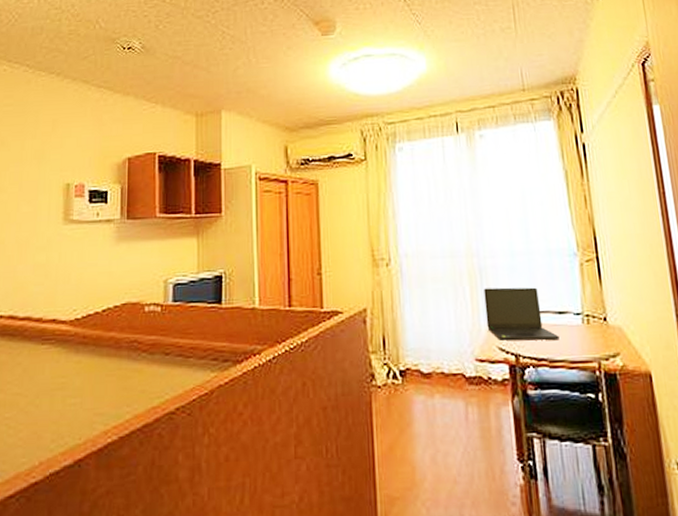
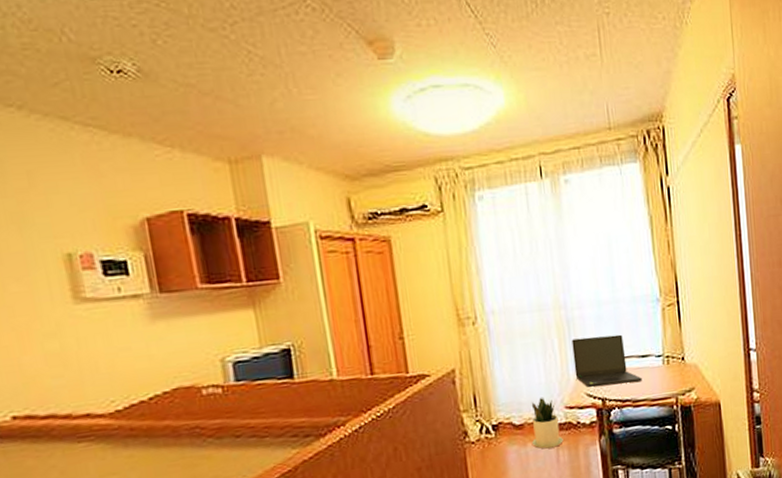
planter: none [440,346,473,403] -> present [531,396,564,449]

